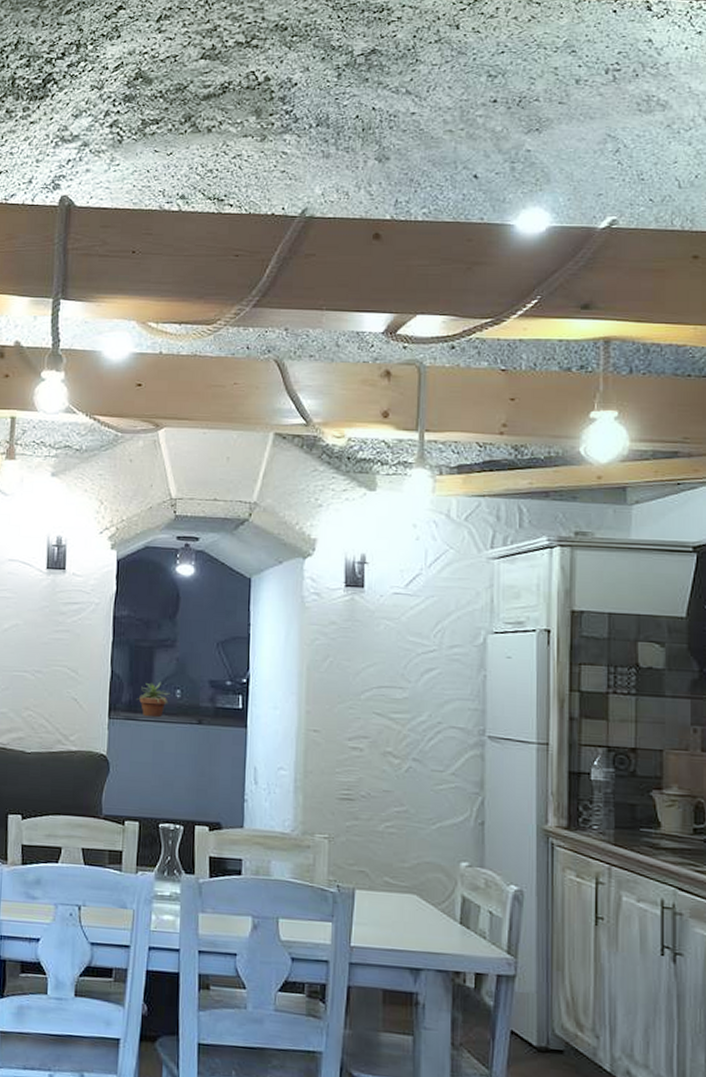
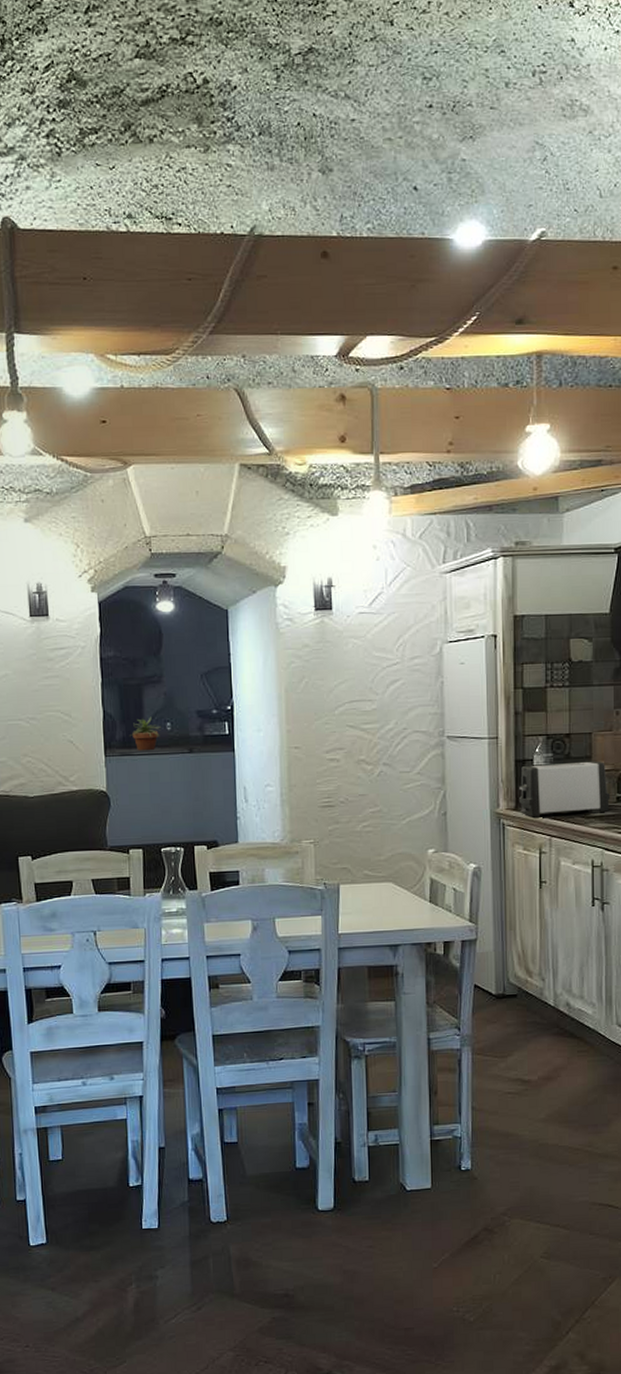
toaster: none [572,778,686,847] -> present [519,761,611,819]

